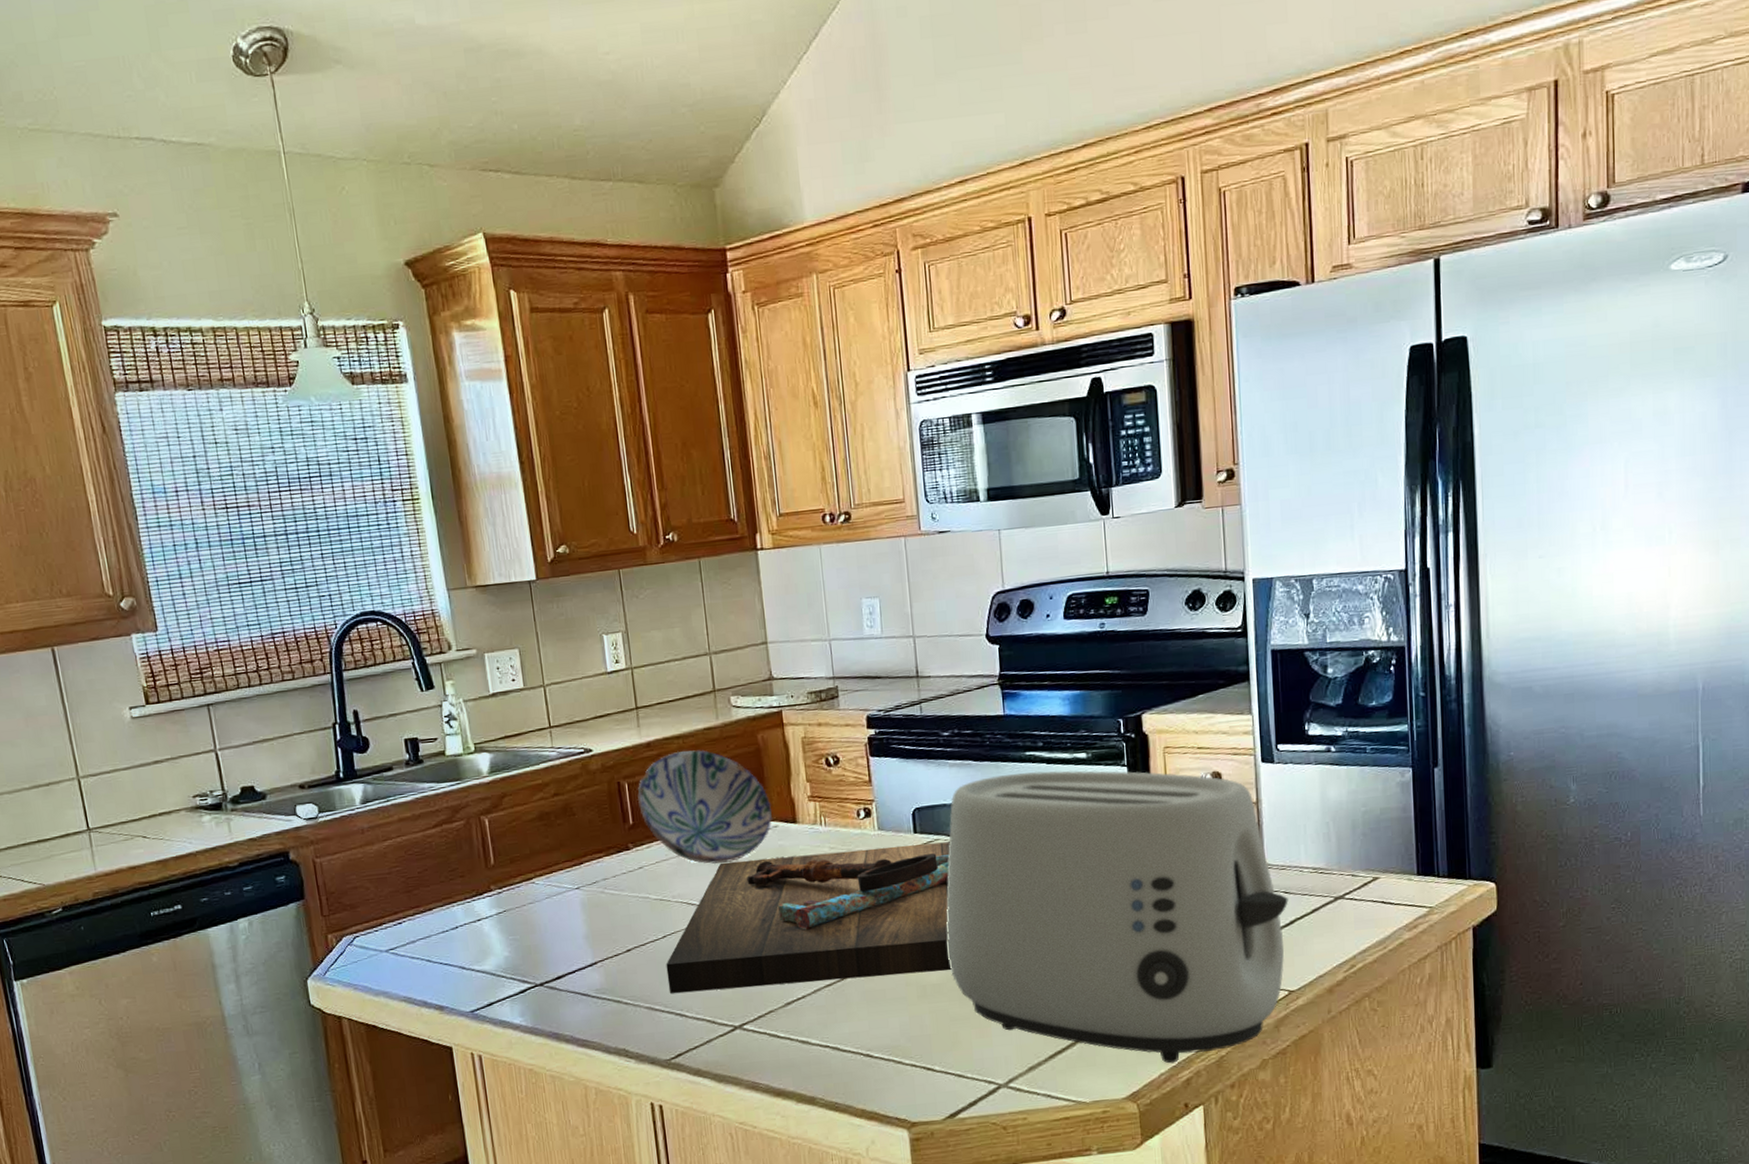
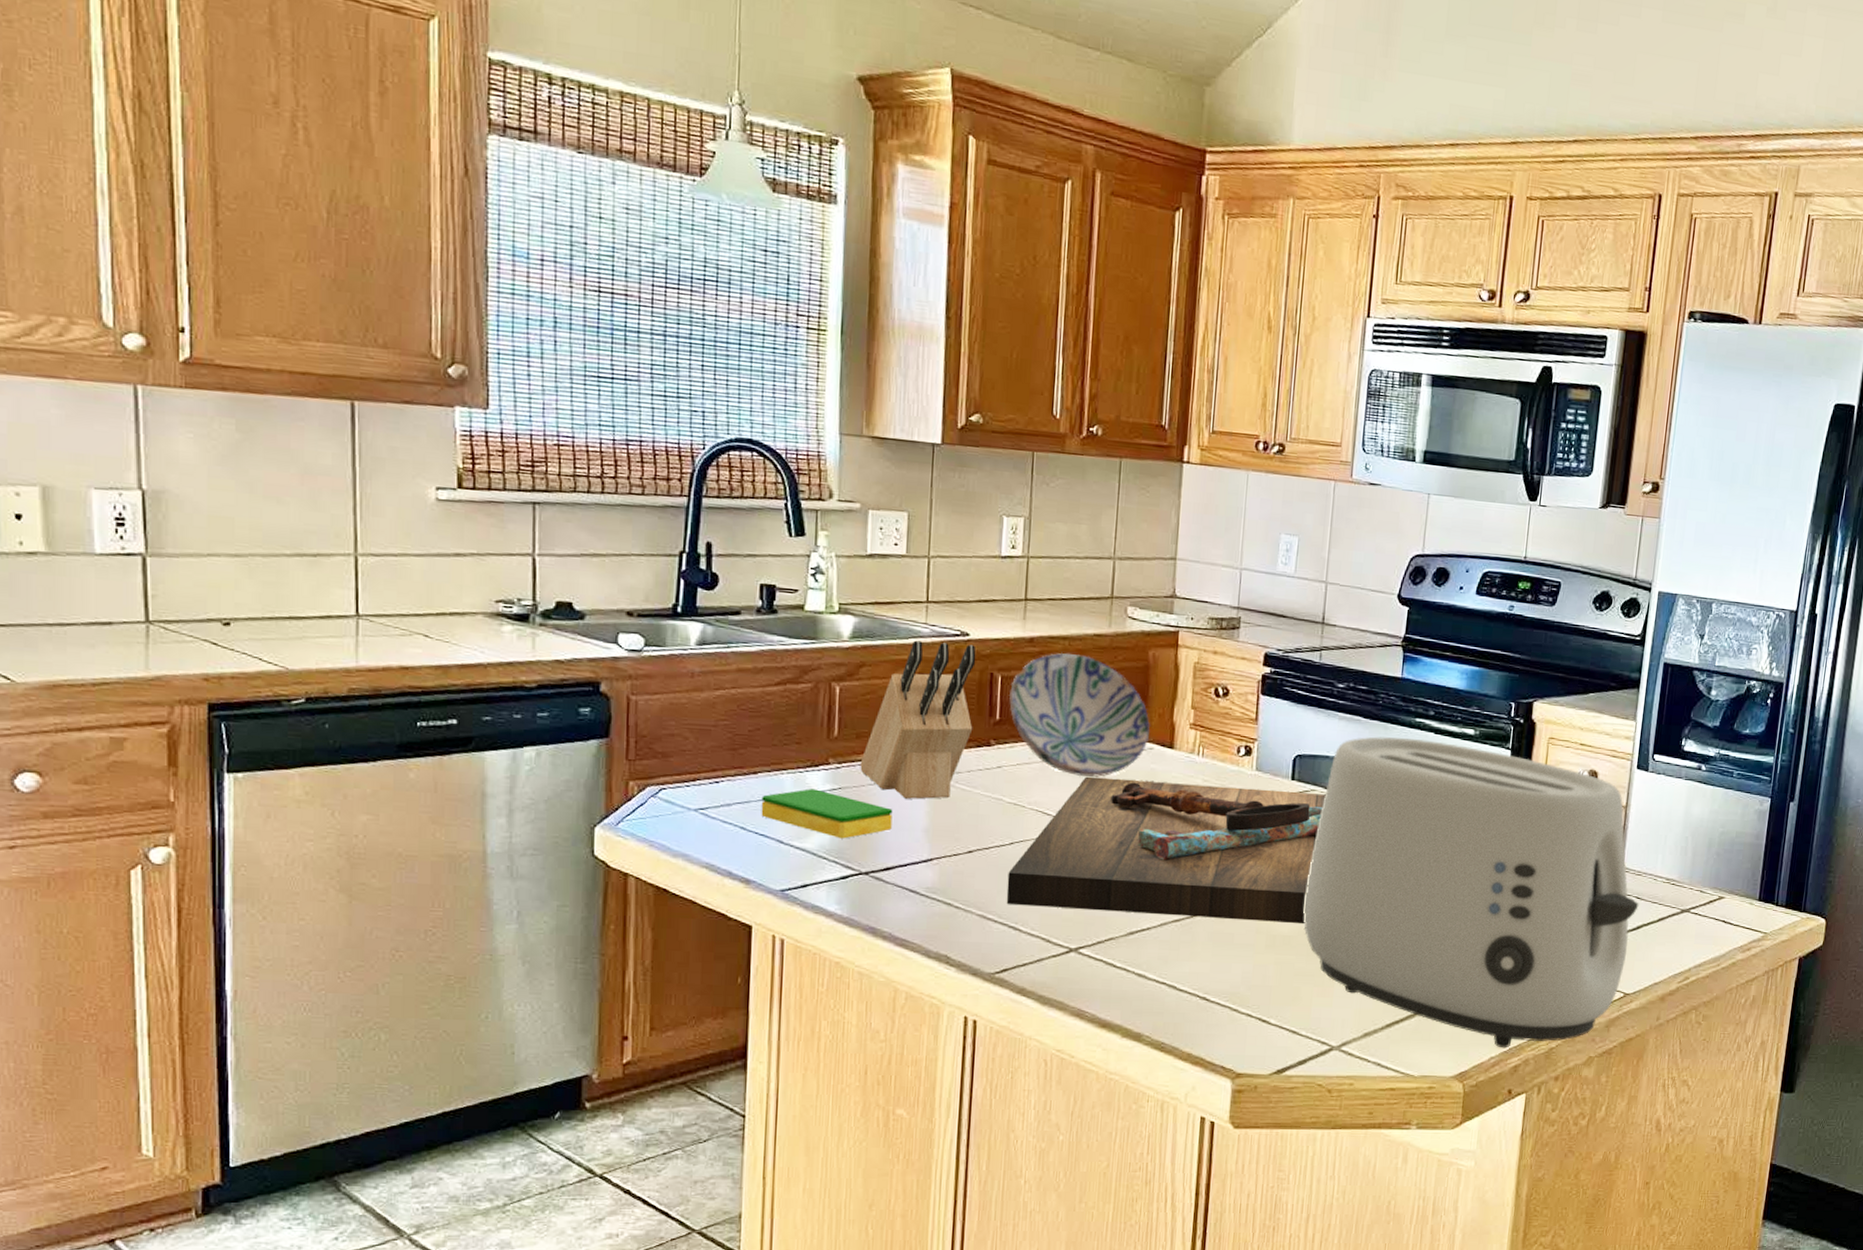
dish sponge: none [439,915,556,957] -> present [761,789,893,839]
knife block: none [518,759,611,911] -> present [860,640,976,799]

